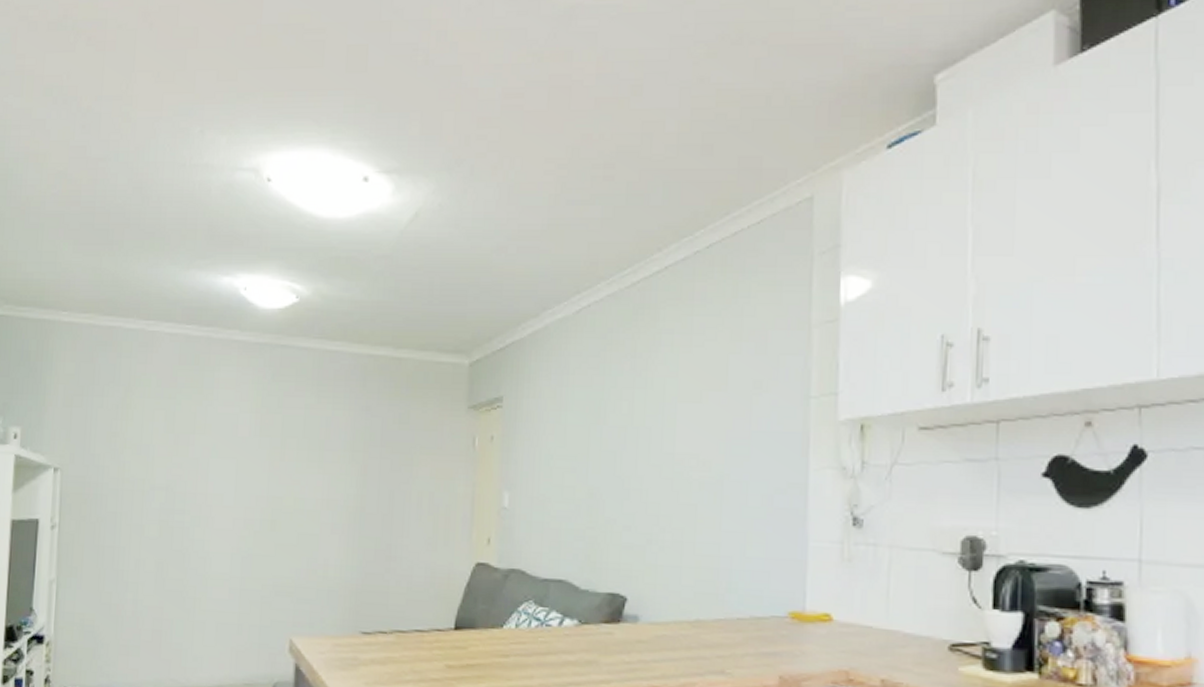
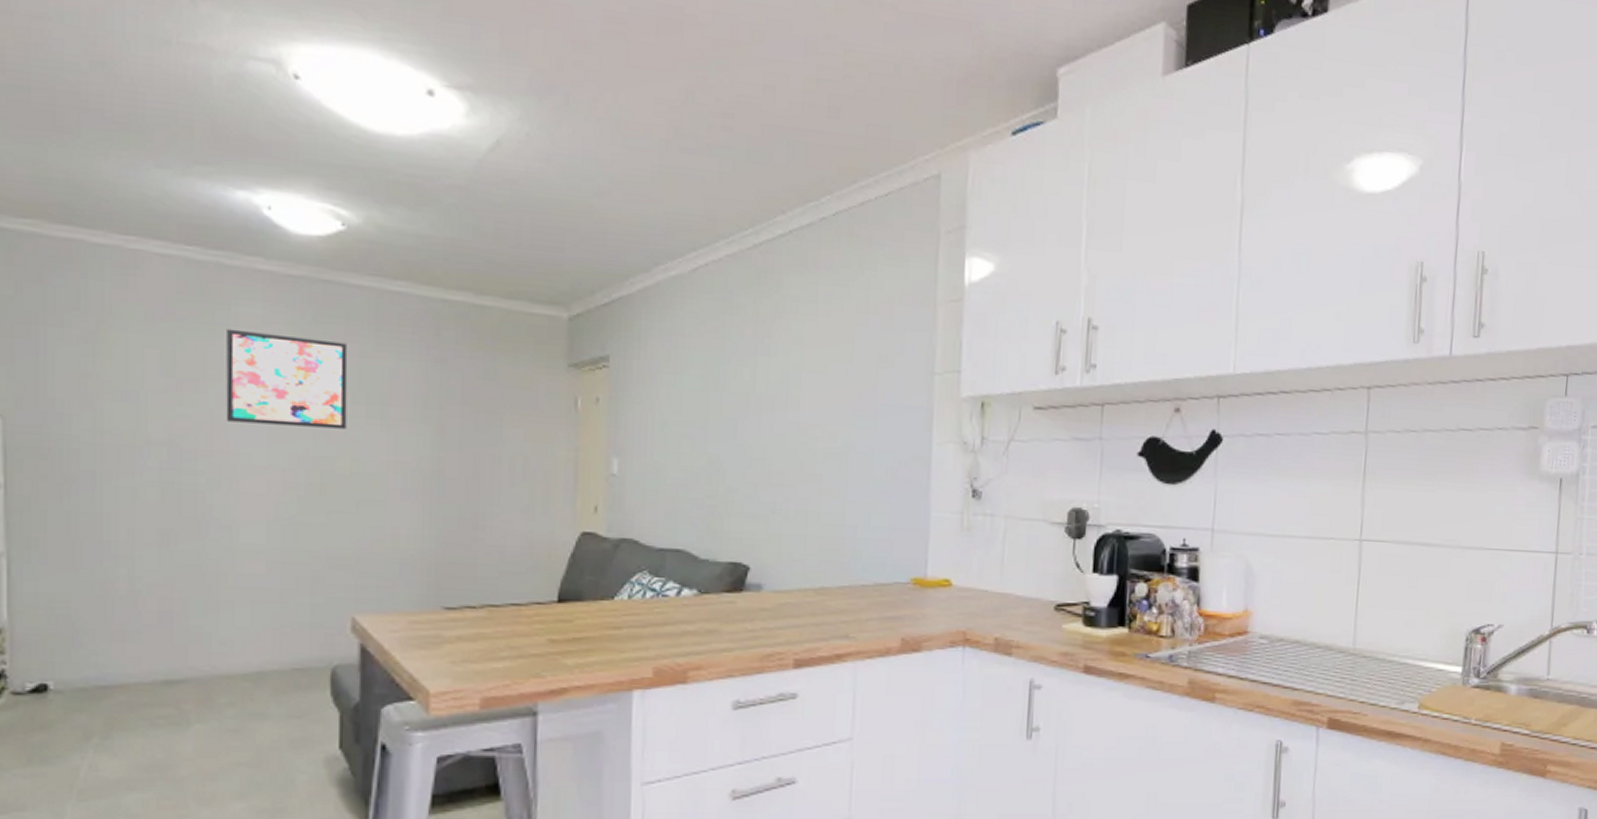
wall art: none [207,391,296,472] -> present [226,328,348,429]

